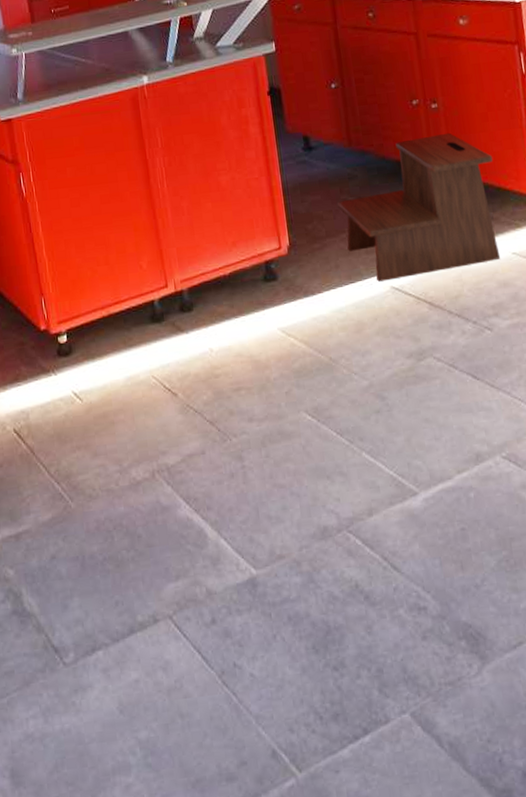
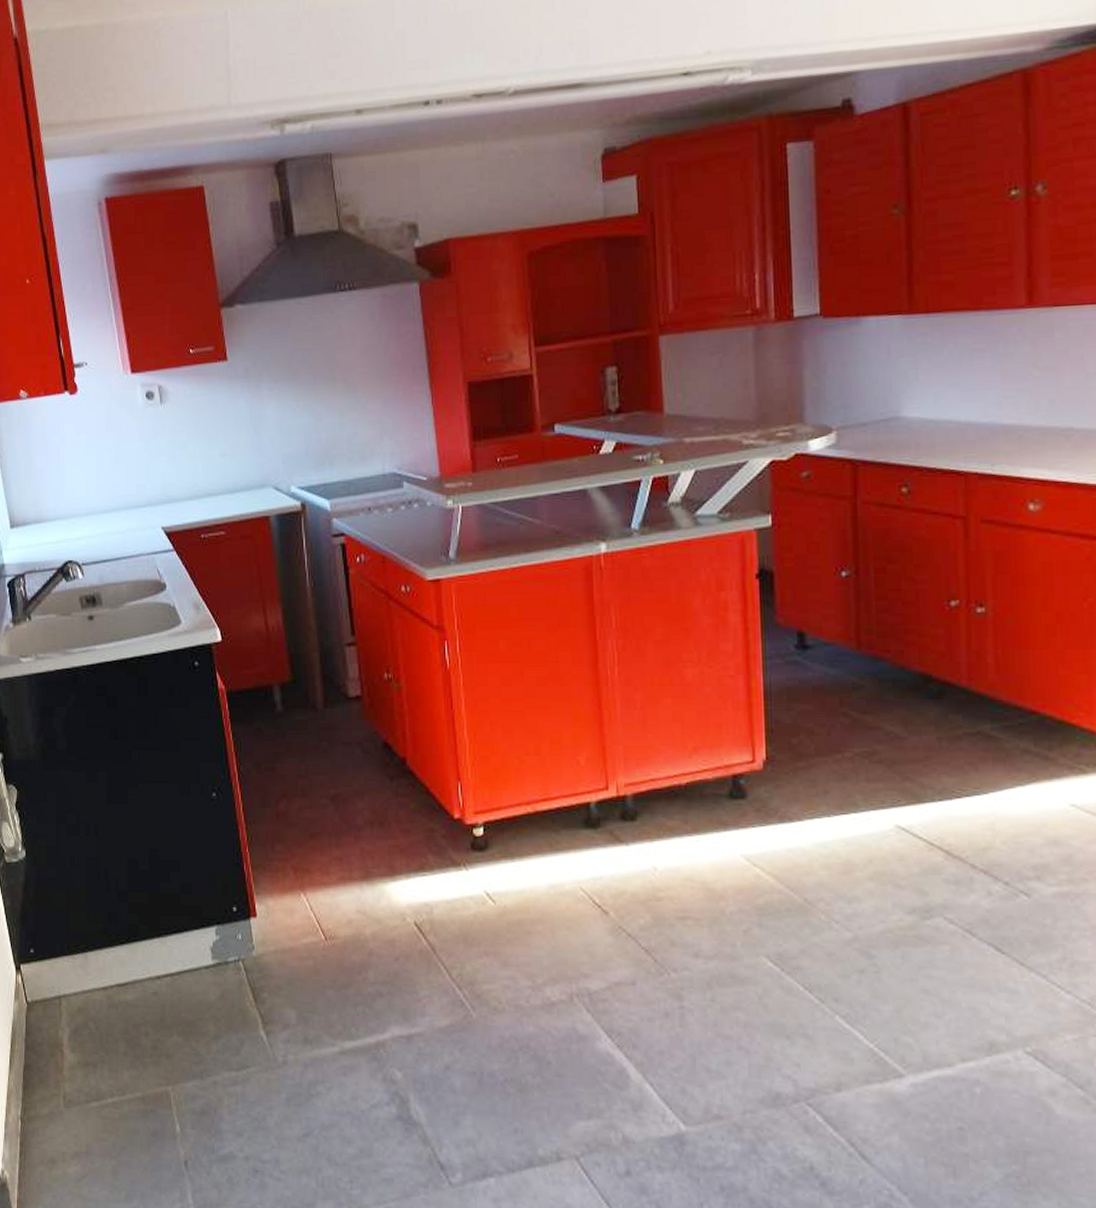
step stool: present [337,132,501,282] -> none [835,645,1056,817]

